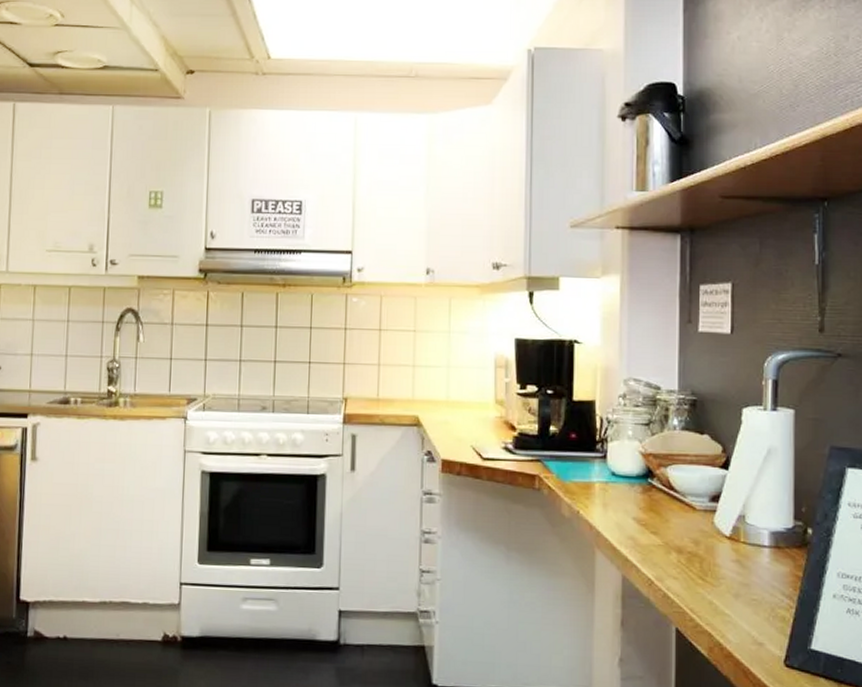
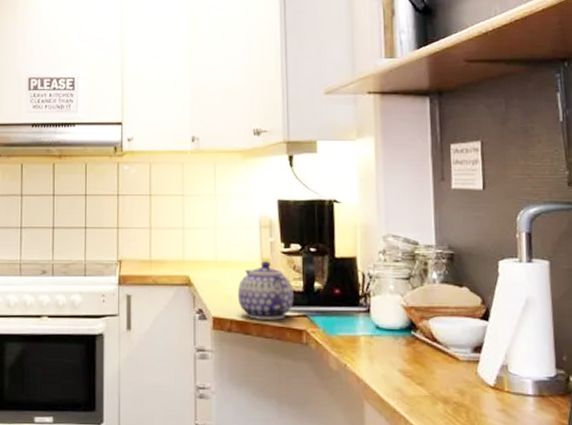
teapot: none [468,402,528,464] -> present [237,261,294,320]

